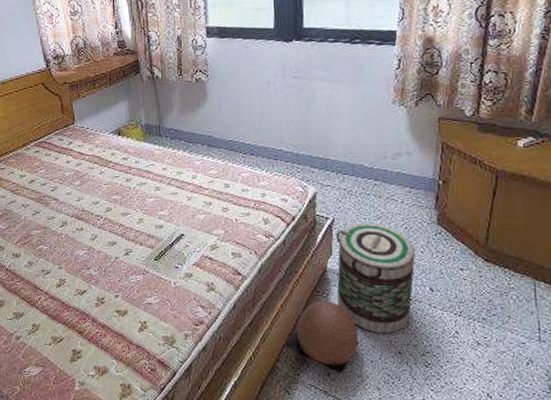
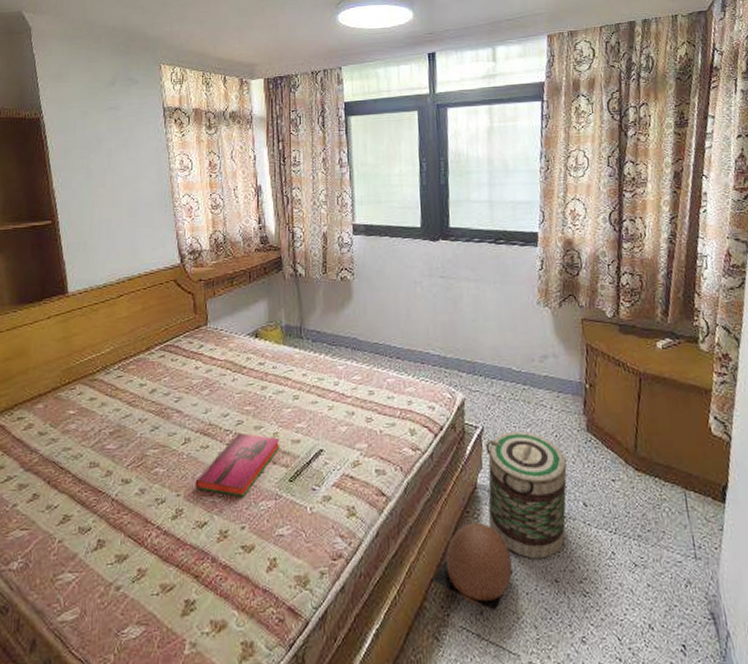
hardback book: none [73,218,146,271] -> present [195,432,280,497]

